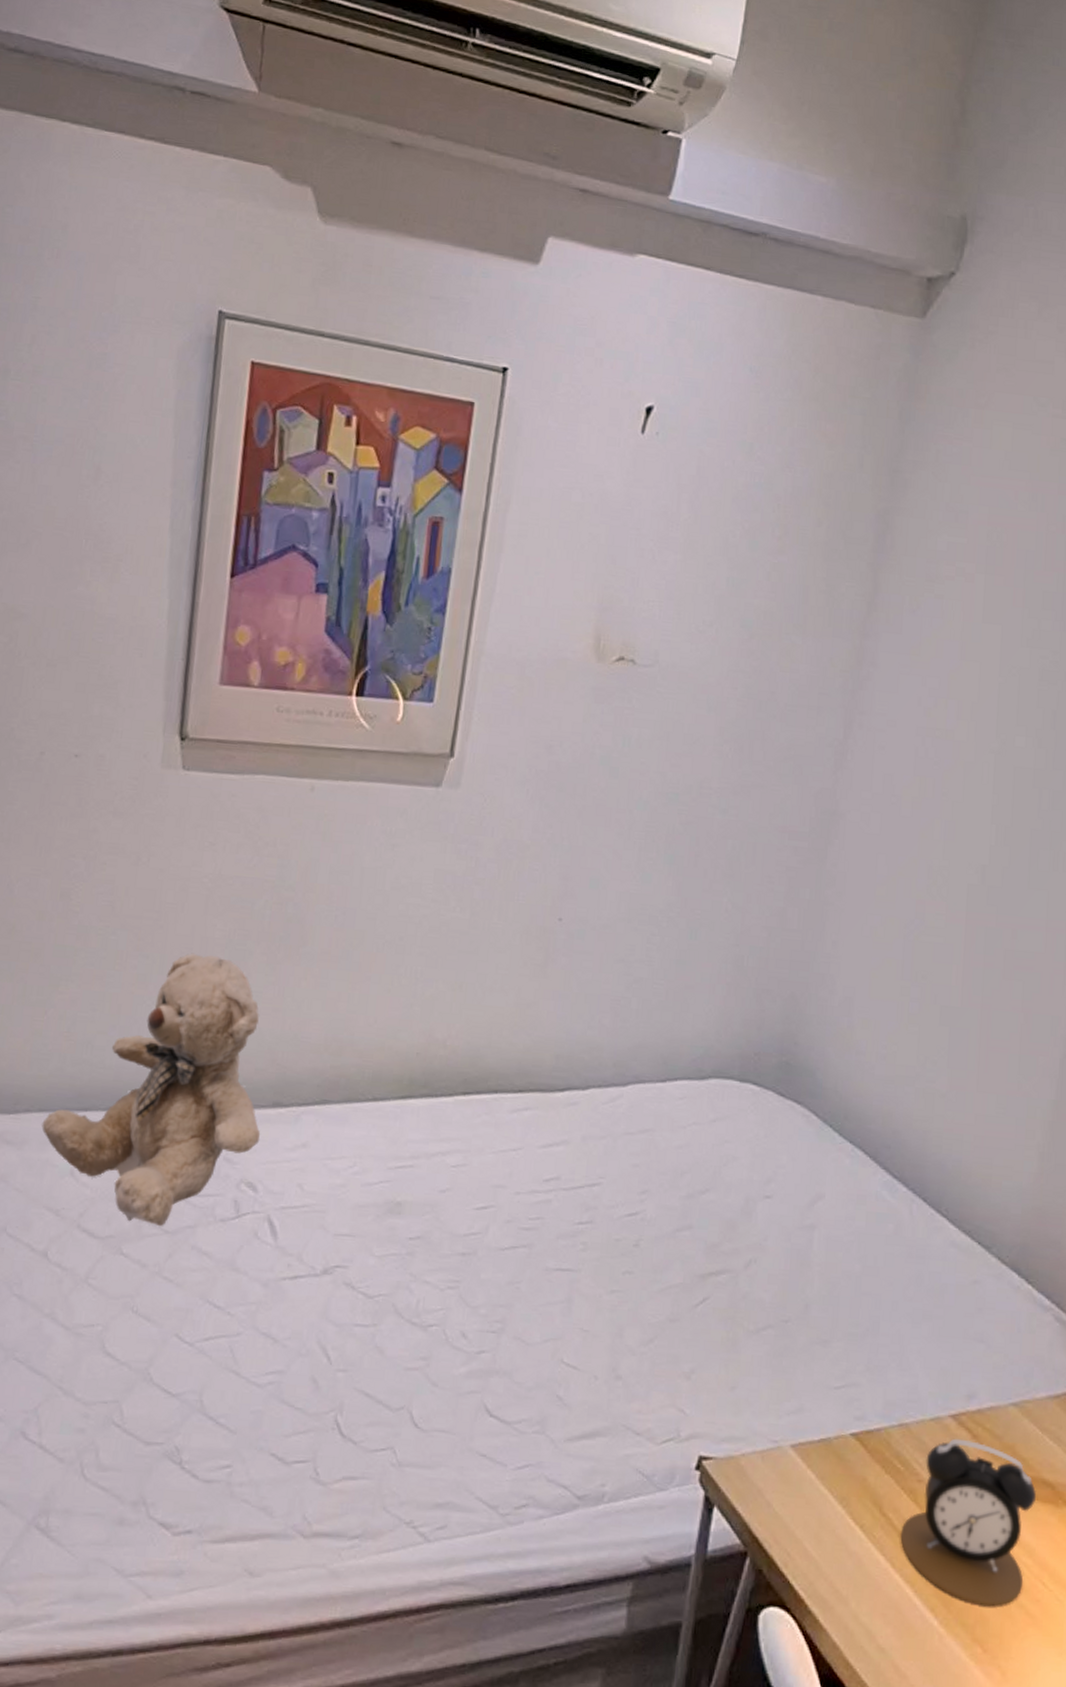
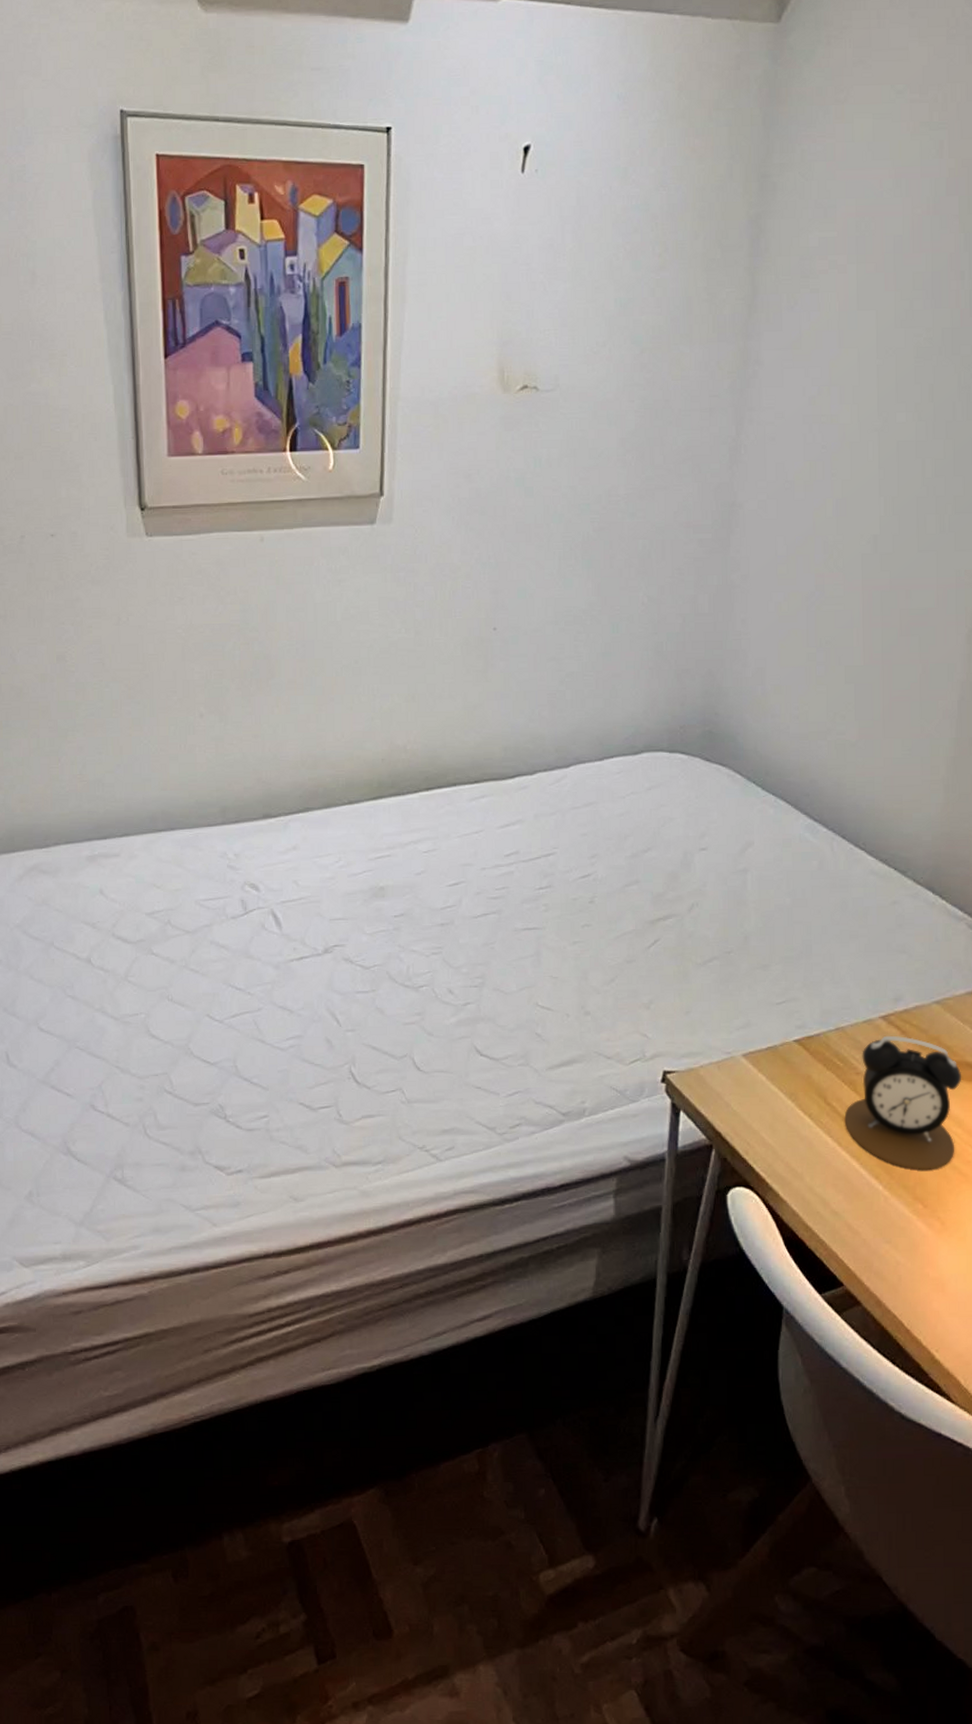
teddy bear: present [41,952,261,1227] -> none [70,695,256,929]

